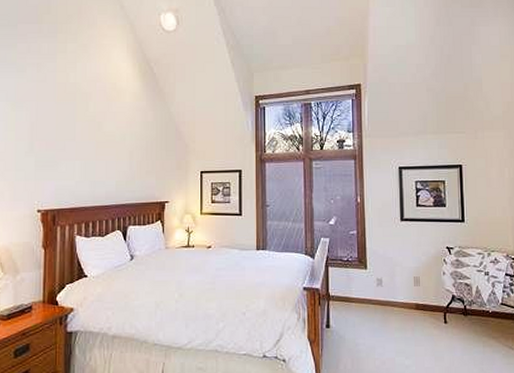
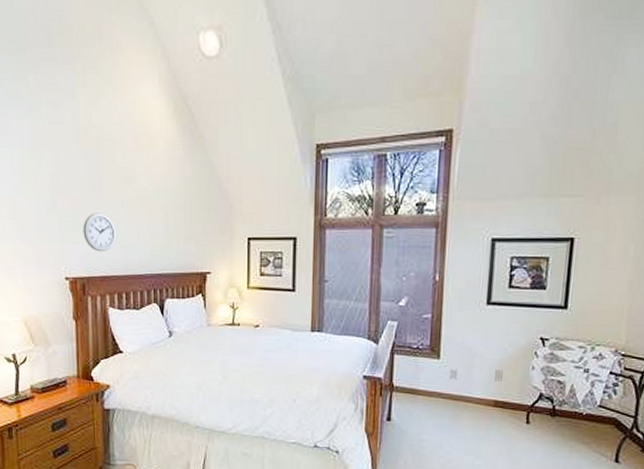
wall clock: none [56,153,85,187] -> present [83,213,116,252]

